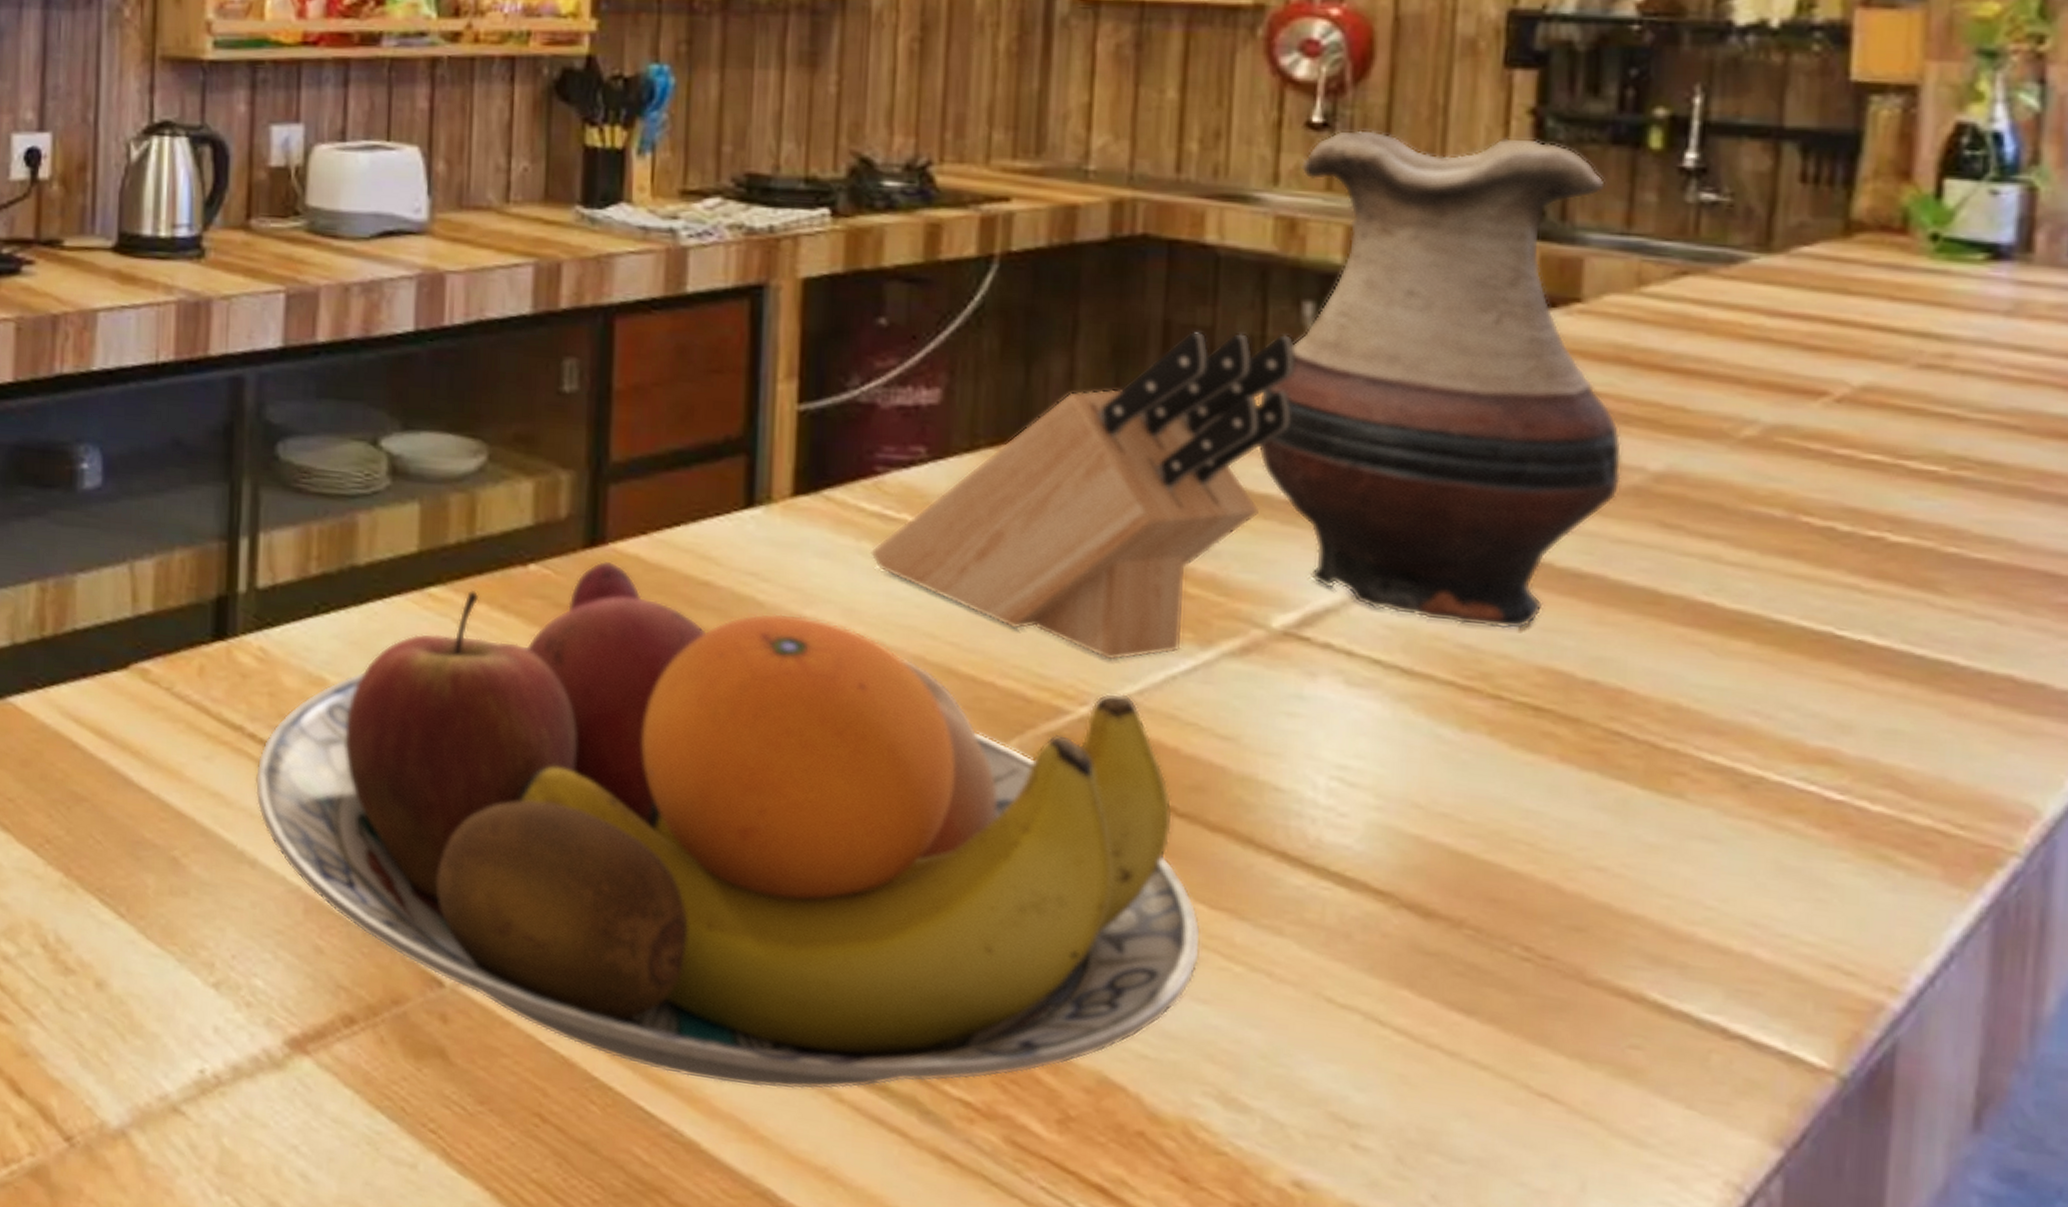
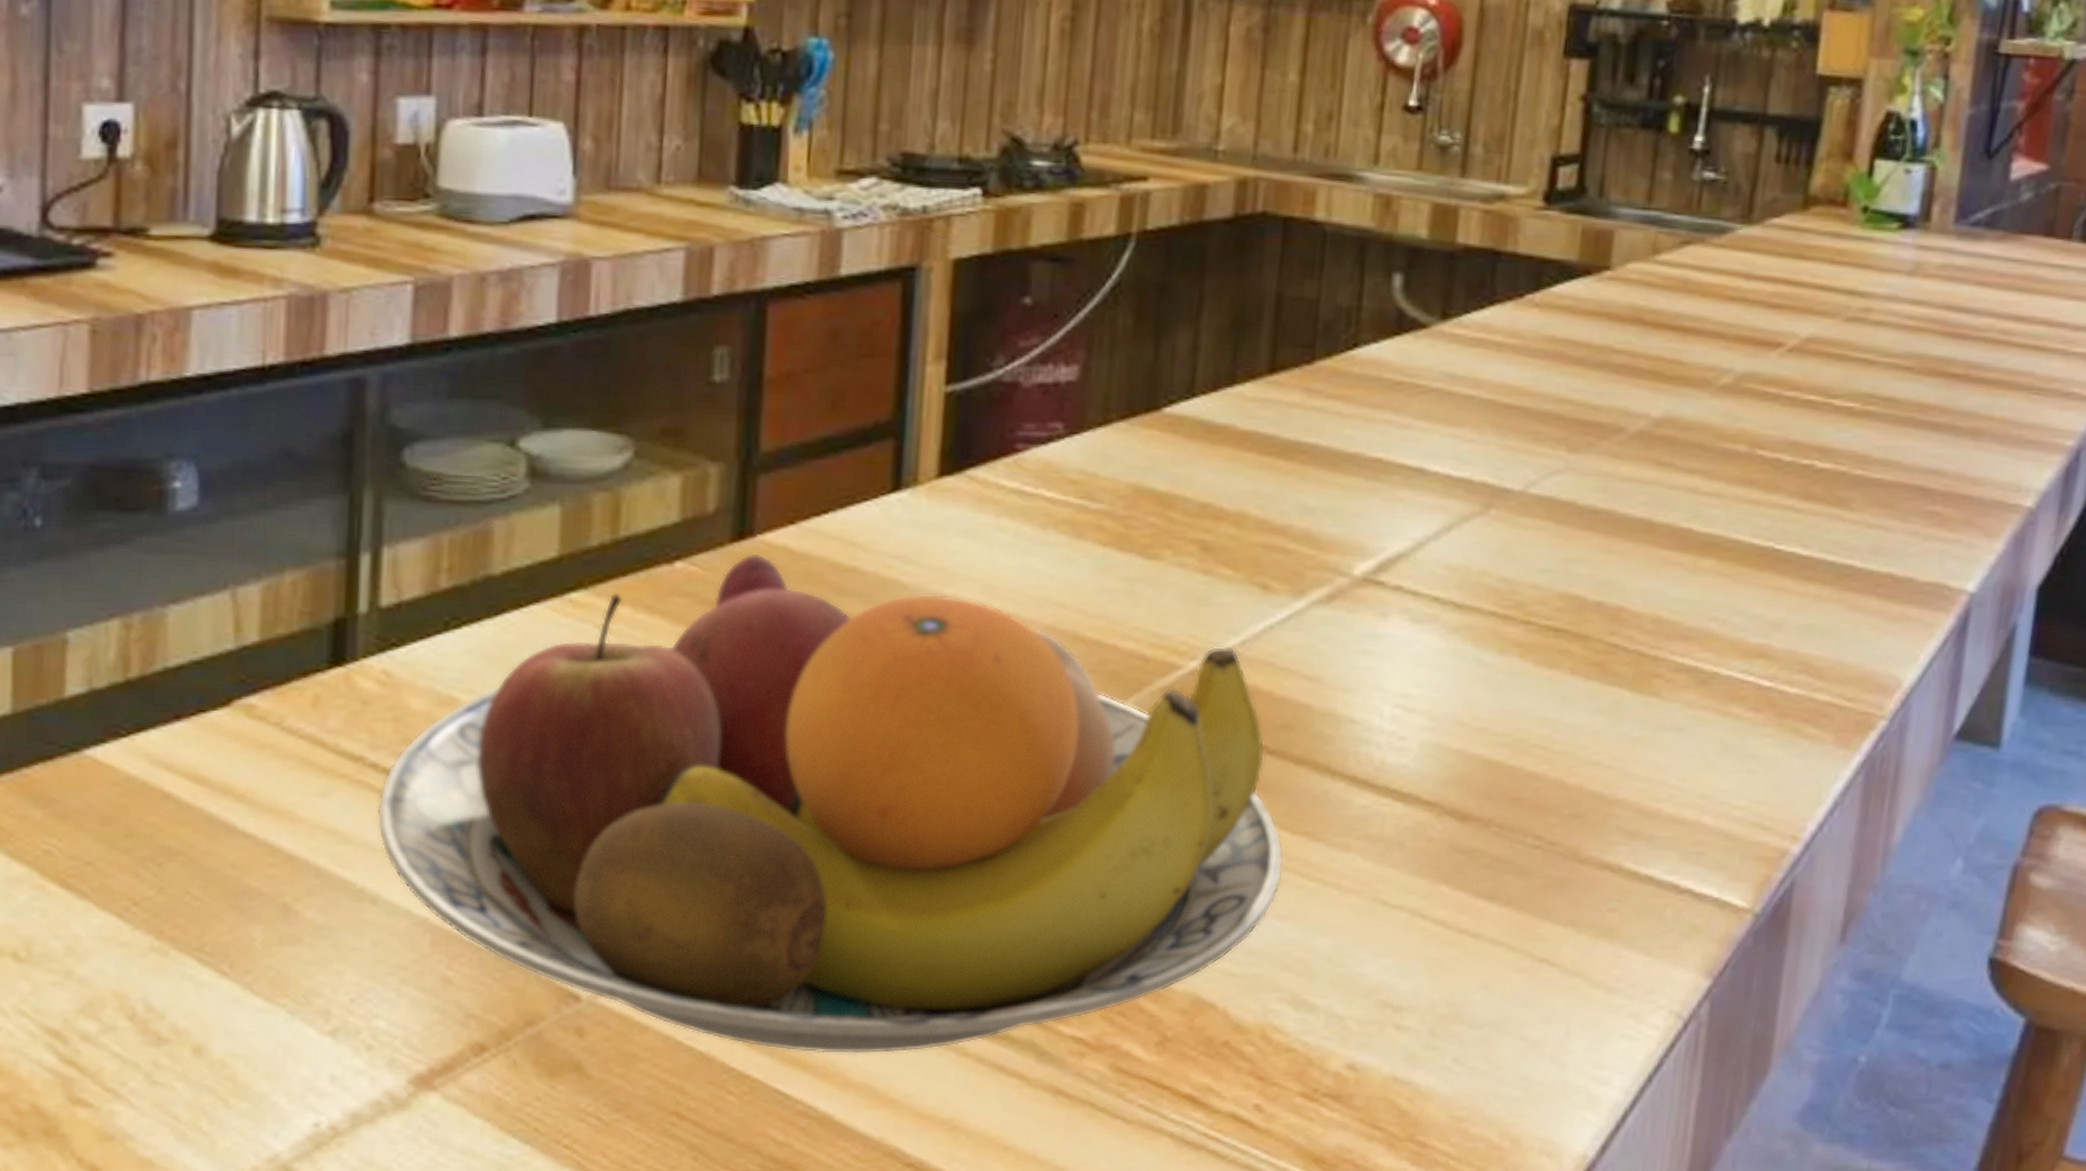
knife block: present [870,331,1296,661] -> none [1009,303,1385,616]
vase: present [1257,129,1623,630] -> none [1349,112,1634,562]

